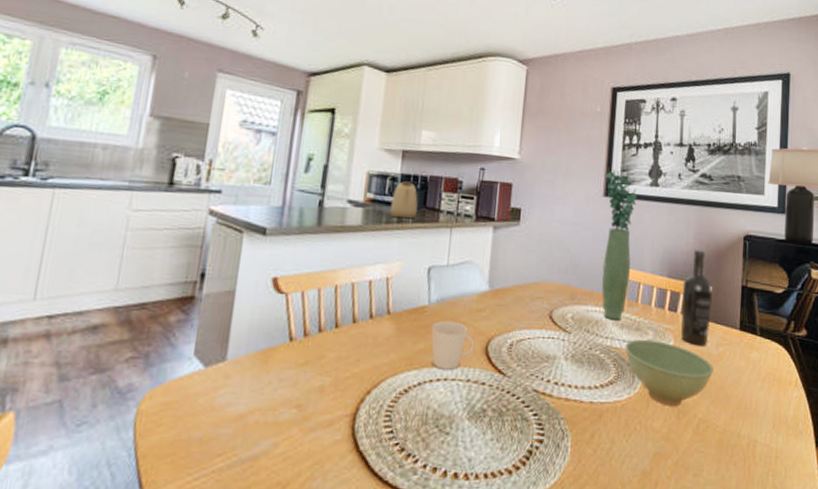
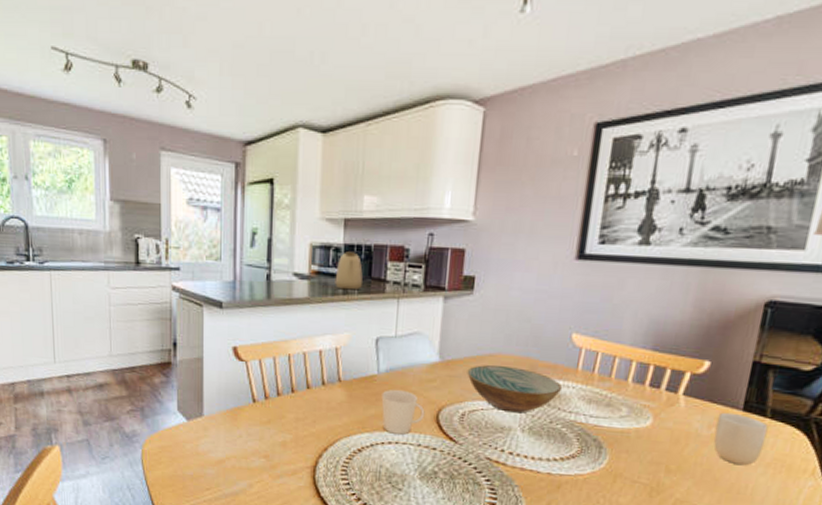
bowl: none [514,292,599,341] -> present [467,364,563,413]
vase: present [601,166,638,320] -> none [567,223,621,395]
bowl: present [625,339,714,407] -> none [591,415,702,485]
wine bottle: present [680,250,713,346] -> none [663,319,712,426]
cup: none [721,332,760,382] -> present [713,412,769,466]

